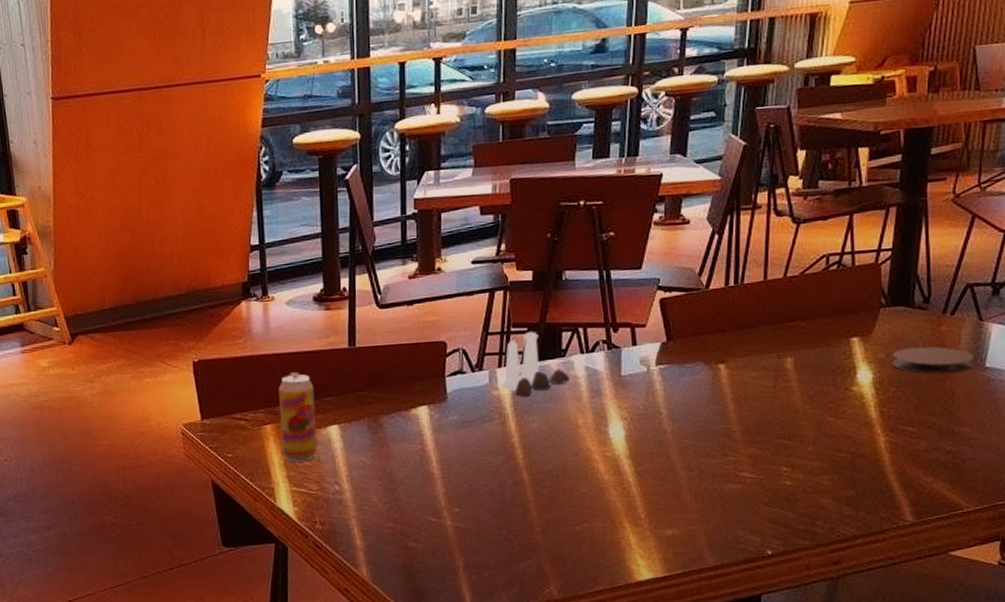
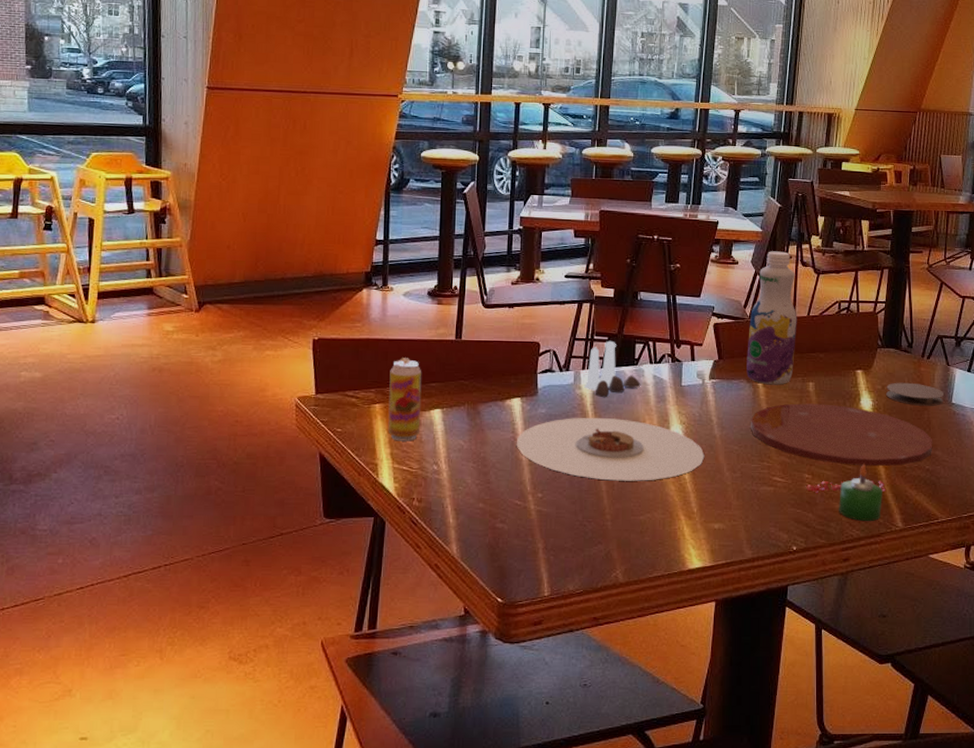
plate: none [425,419,653,490] -> present [516,417,705,481]
beverage bottle: none [703,201,770,366] -> present [747,251,797,385]
plate: none [709,382,957,453] -> present [750,403,933,467]
candle: none [782,449,892,517] -> present [805,463,887,521]

